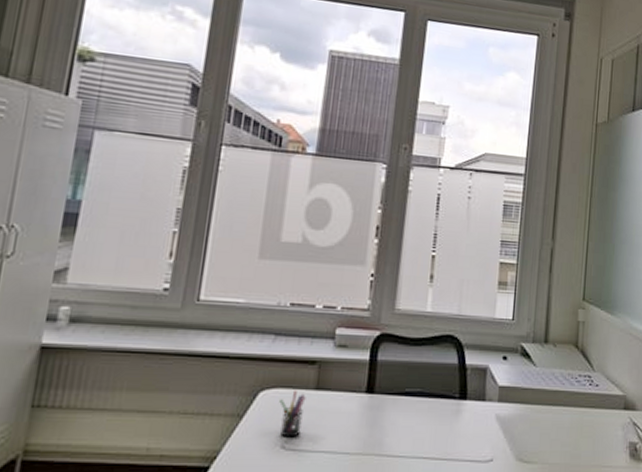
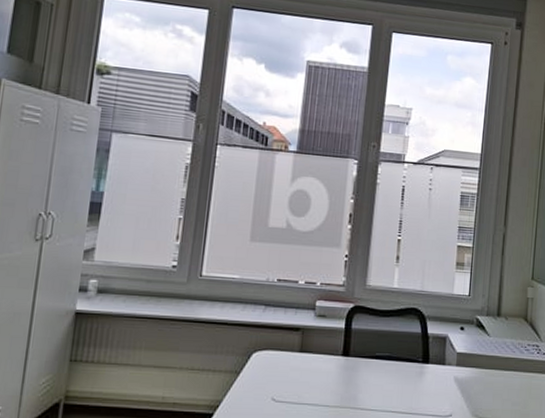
pen holder: present [279,389,306,438] -> none [270,352,292,392]

